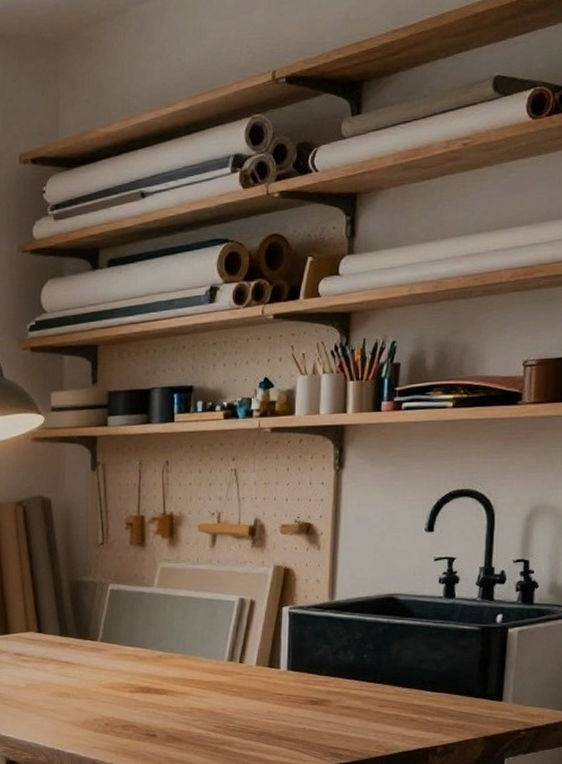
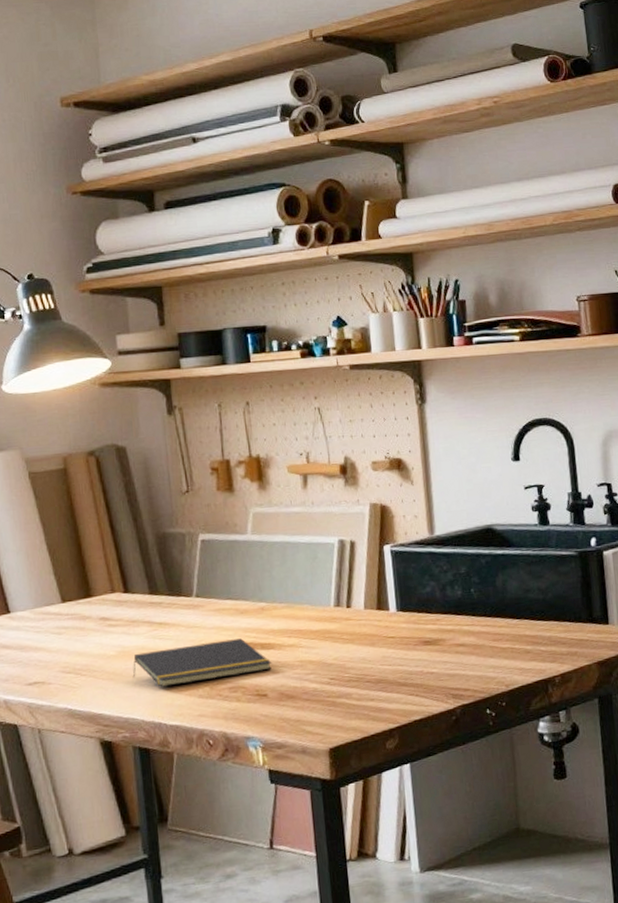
notepad: none [38,682,164,719] -> present [132,638,272,687]

